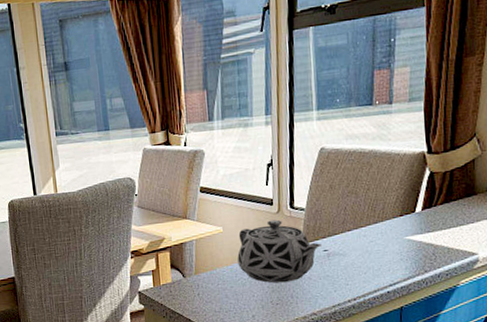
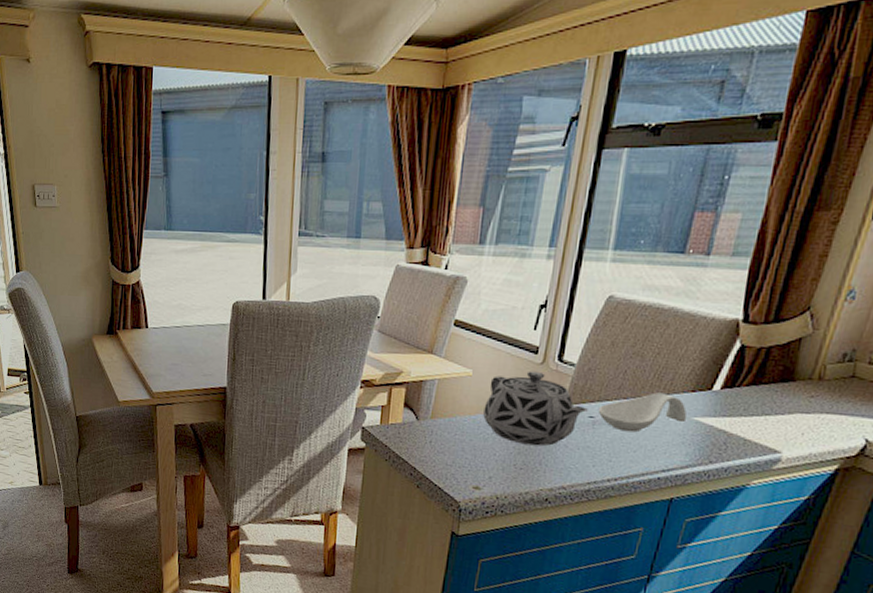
spoon rest: none [329,221,401,258] -> present [598,392,687,433]

